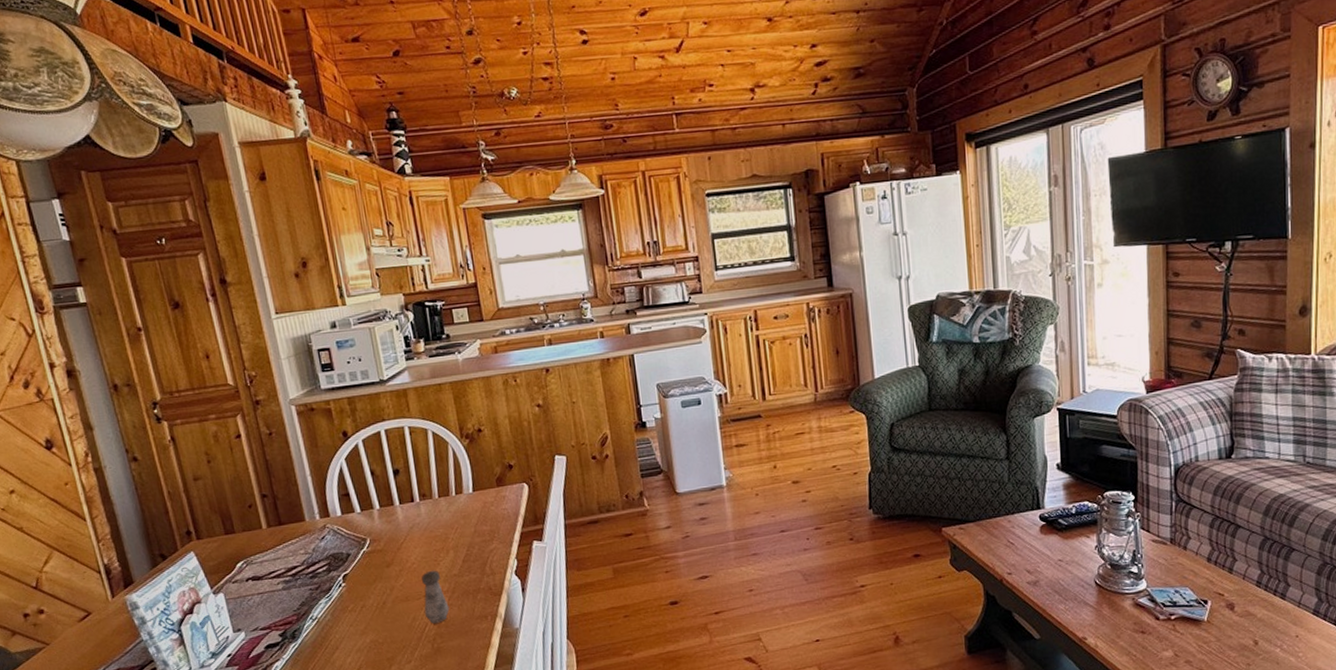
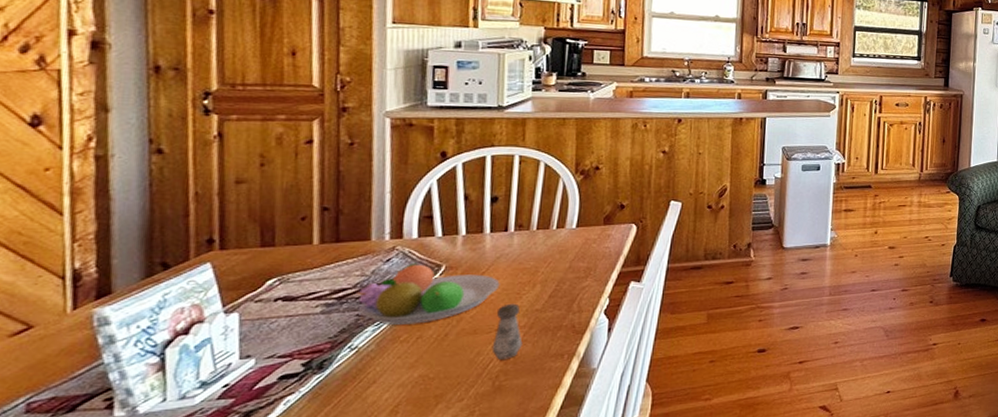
fruit bowl: none [306,538,419,597] -> present [357,262,500,326]

